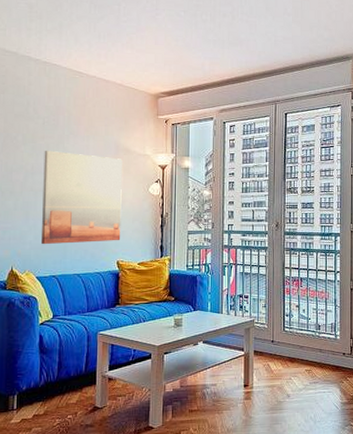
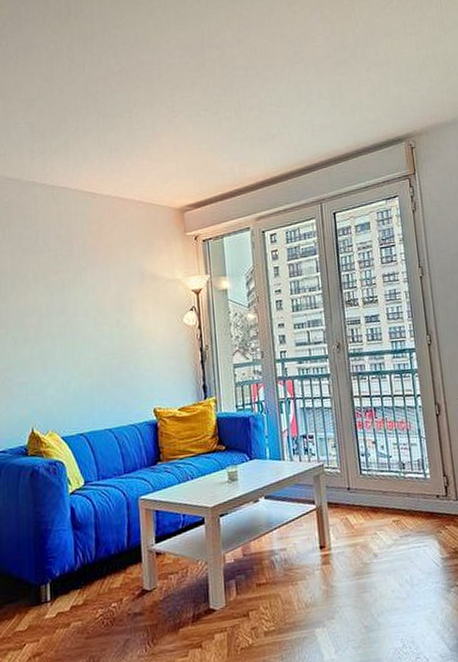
wall art: present [40,151,122,245] -> none [59,286,156,398]

